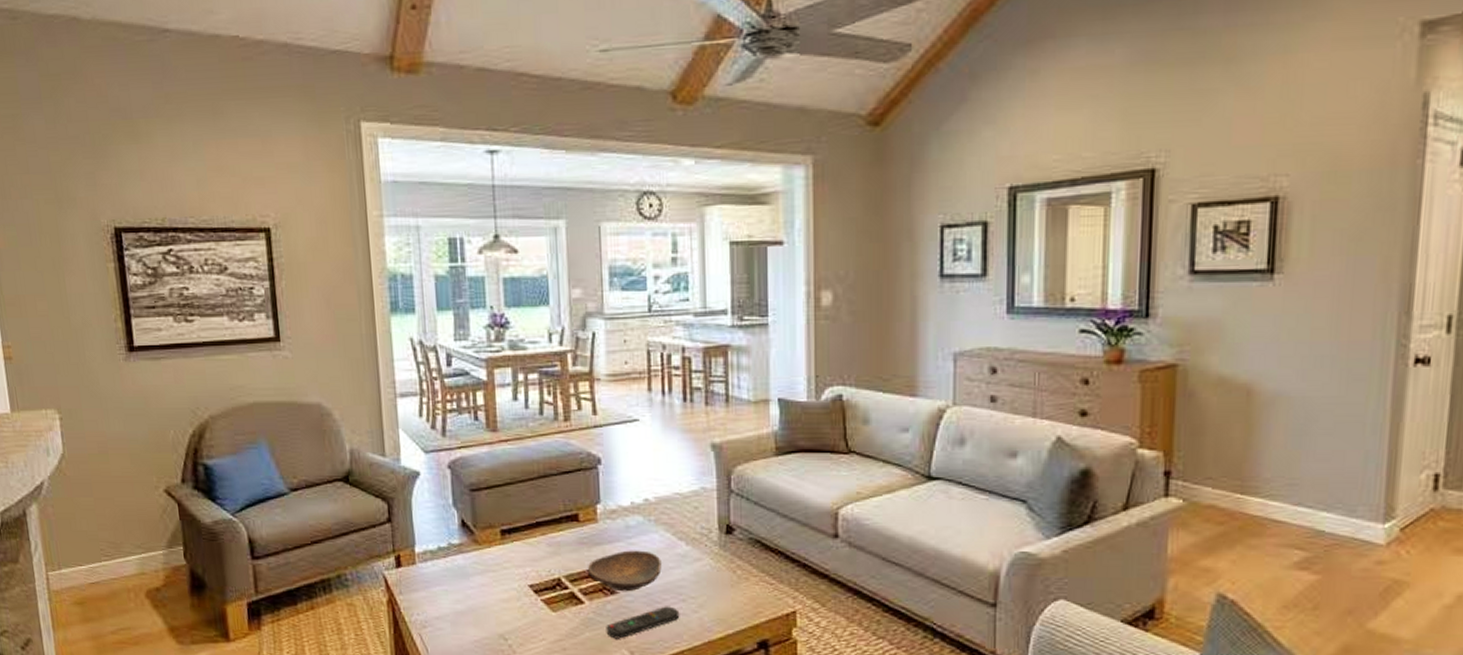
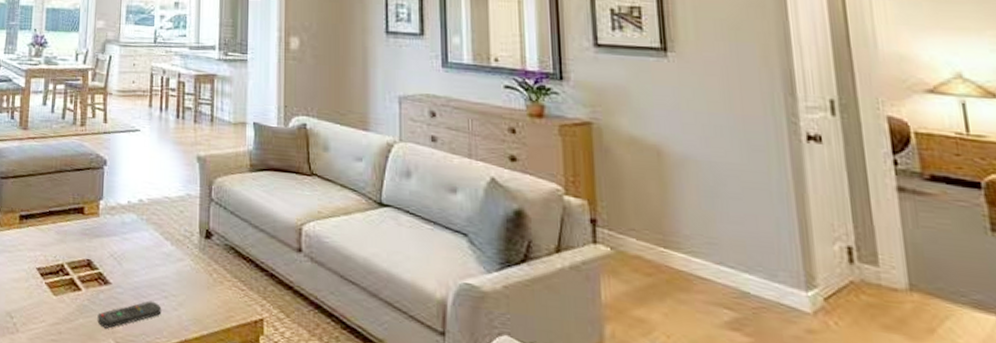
decorative bowl: present [588,550,662,592] -> none [87,244,149,284]

